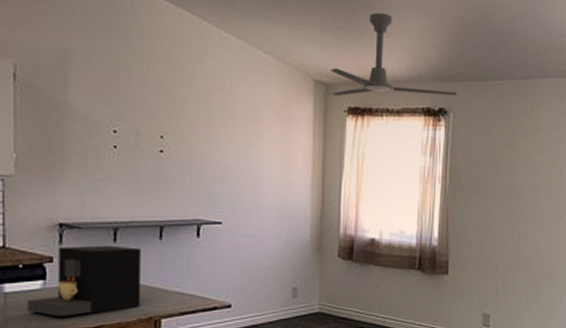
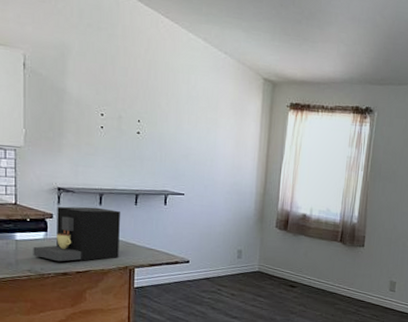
ceiling fan: present [328,12,458,96] -> none [275,21,383,97]

